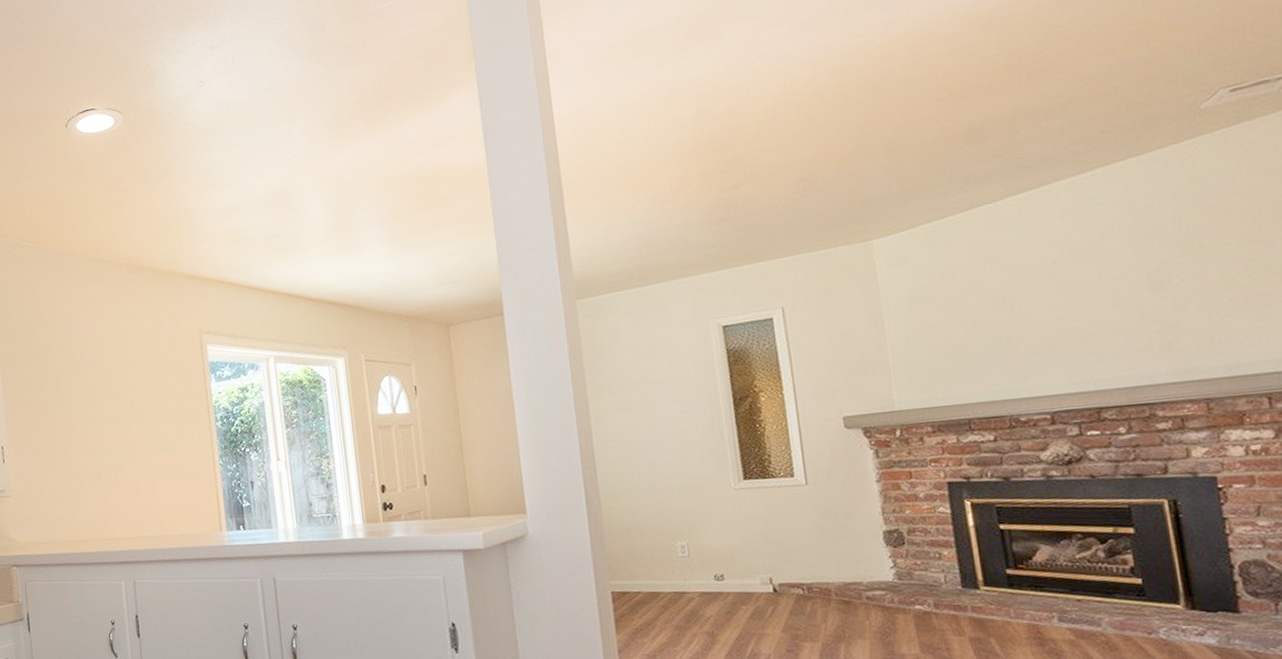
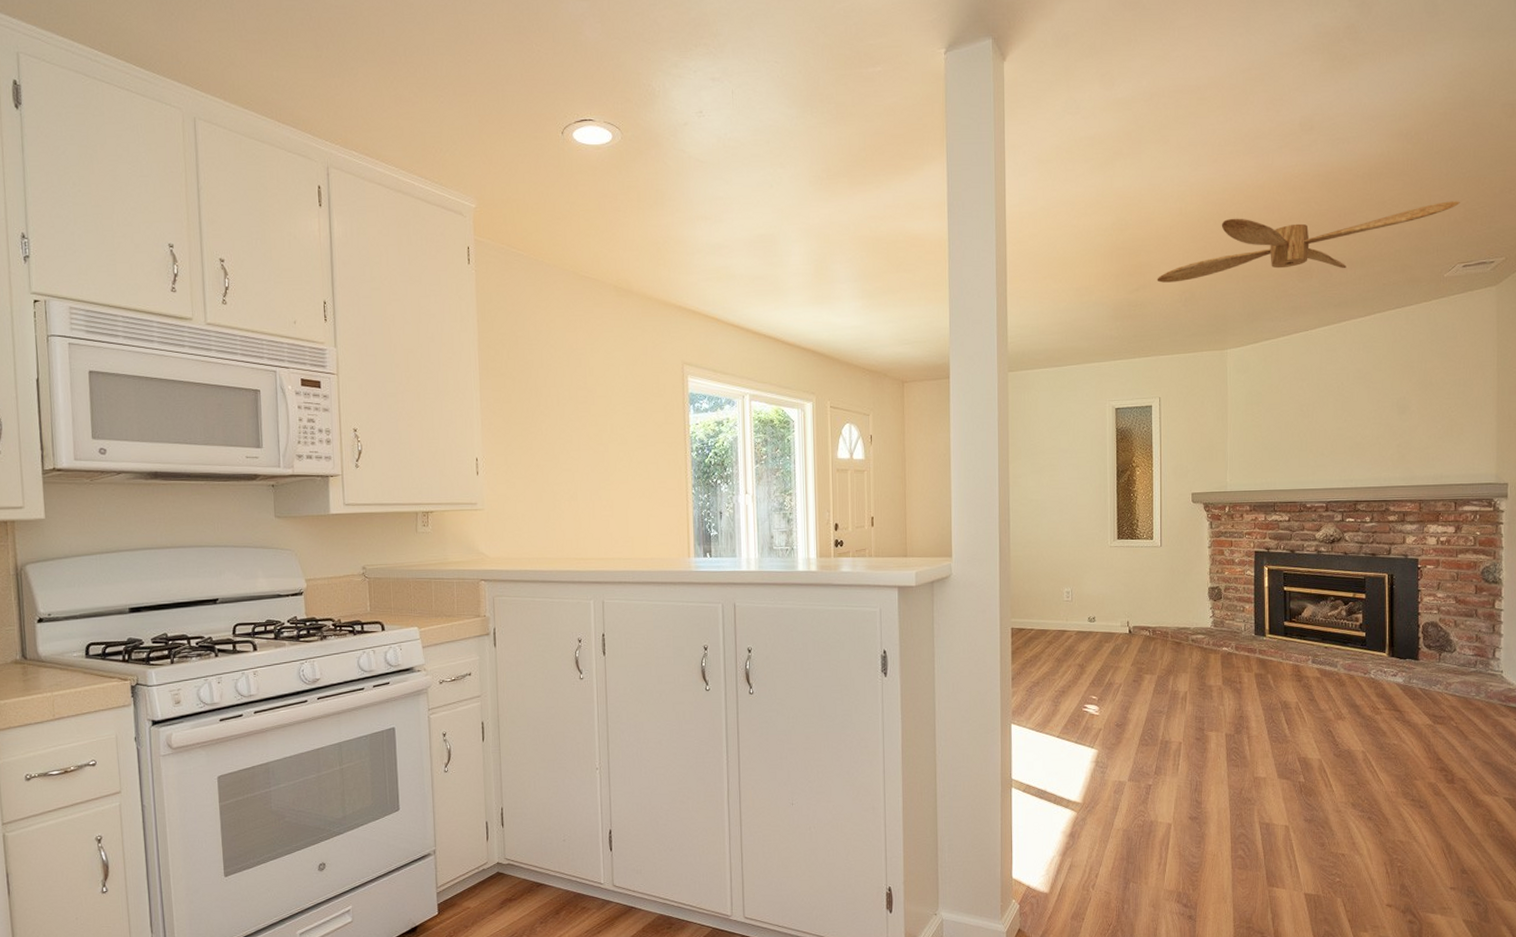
ceiling fan: none [761,10,1212,175] -> present [1157,201,1460,283]

